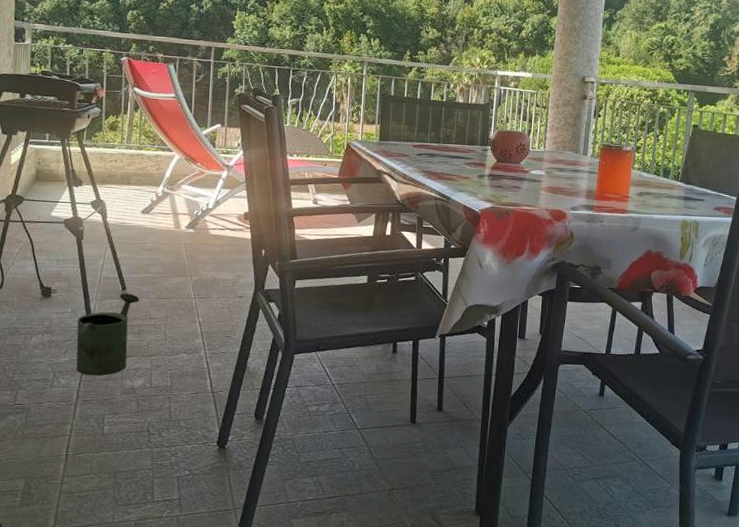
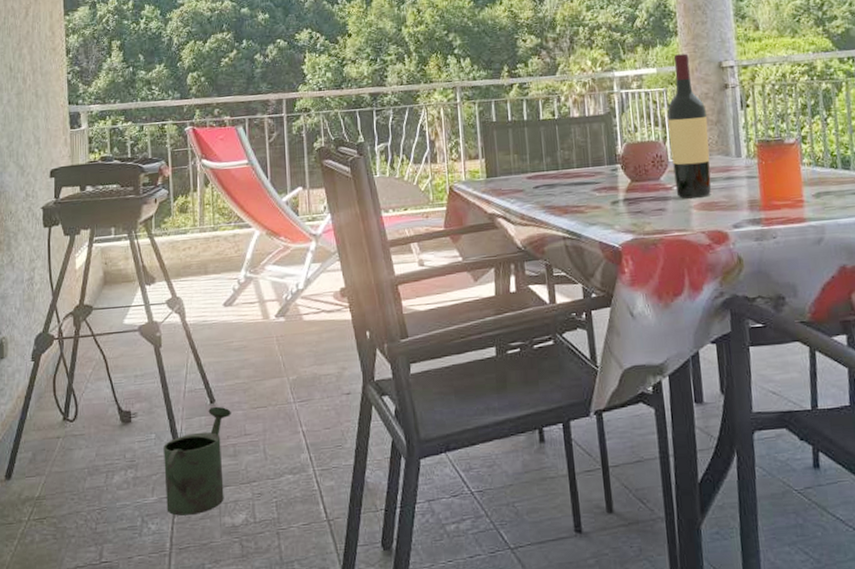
wine bottle: none [531,65,566,183] -> present [667,53,712,199]

